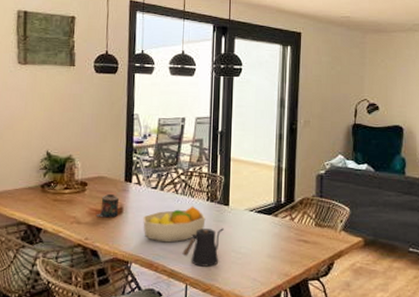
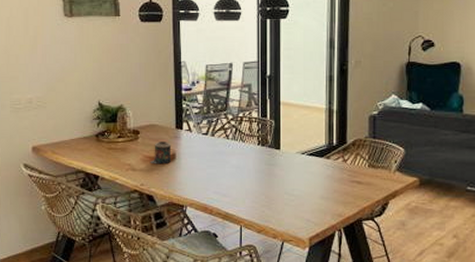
fruit bowl: present [143,206,206,243] -> none [196,150,257,187]
kettle: present [182,228,224,267] -> none [236,171,276,209]

